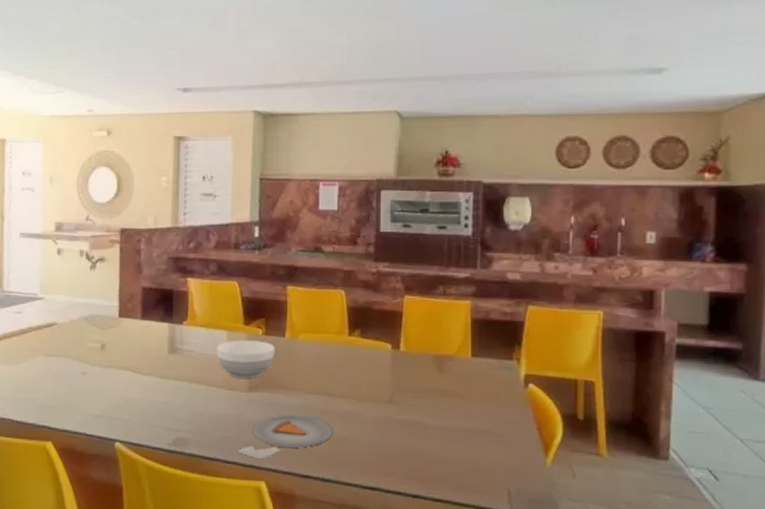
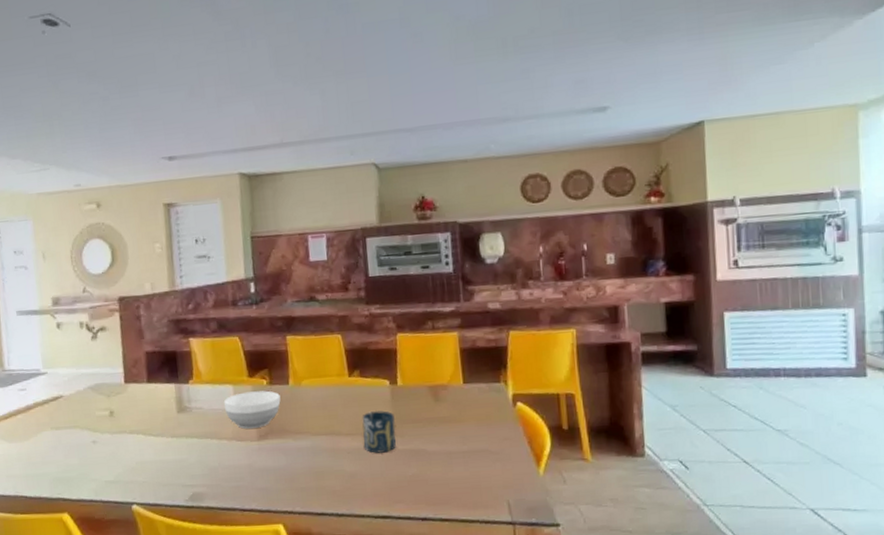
dinner plate: present [237,413,333,460] -> none [253,455,343,504]
cup: none [357,374,395,422] -> present [362,410,396,454]

